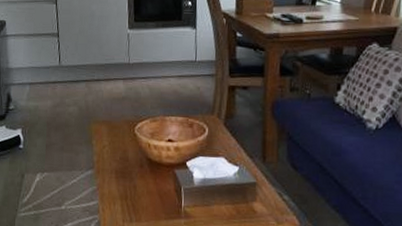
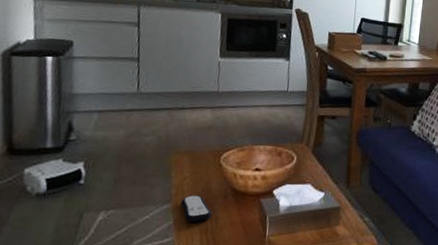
remote control: none [102,163,130,189] -> present [180,195,212,222]

